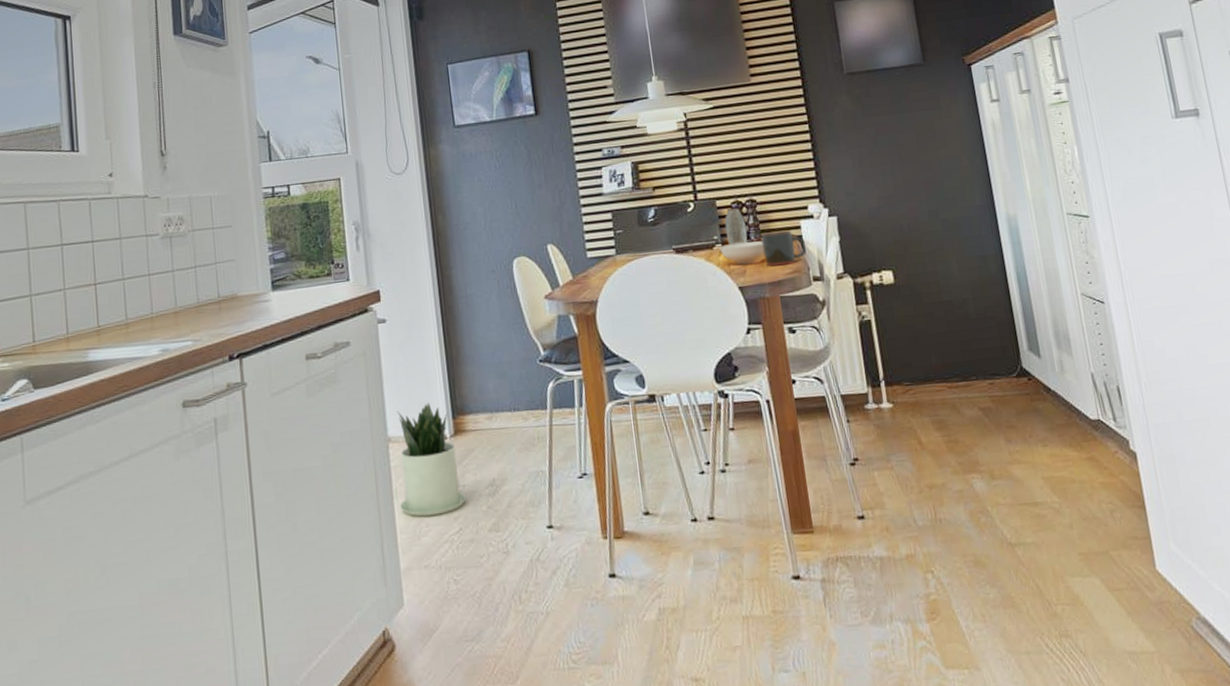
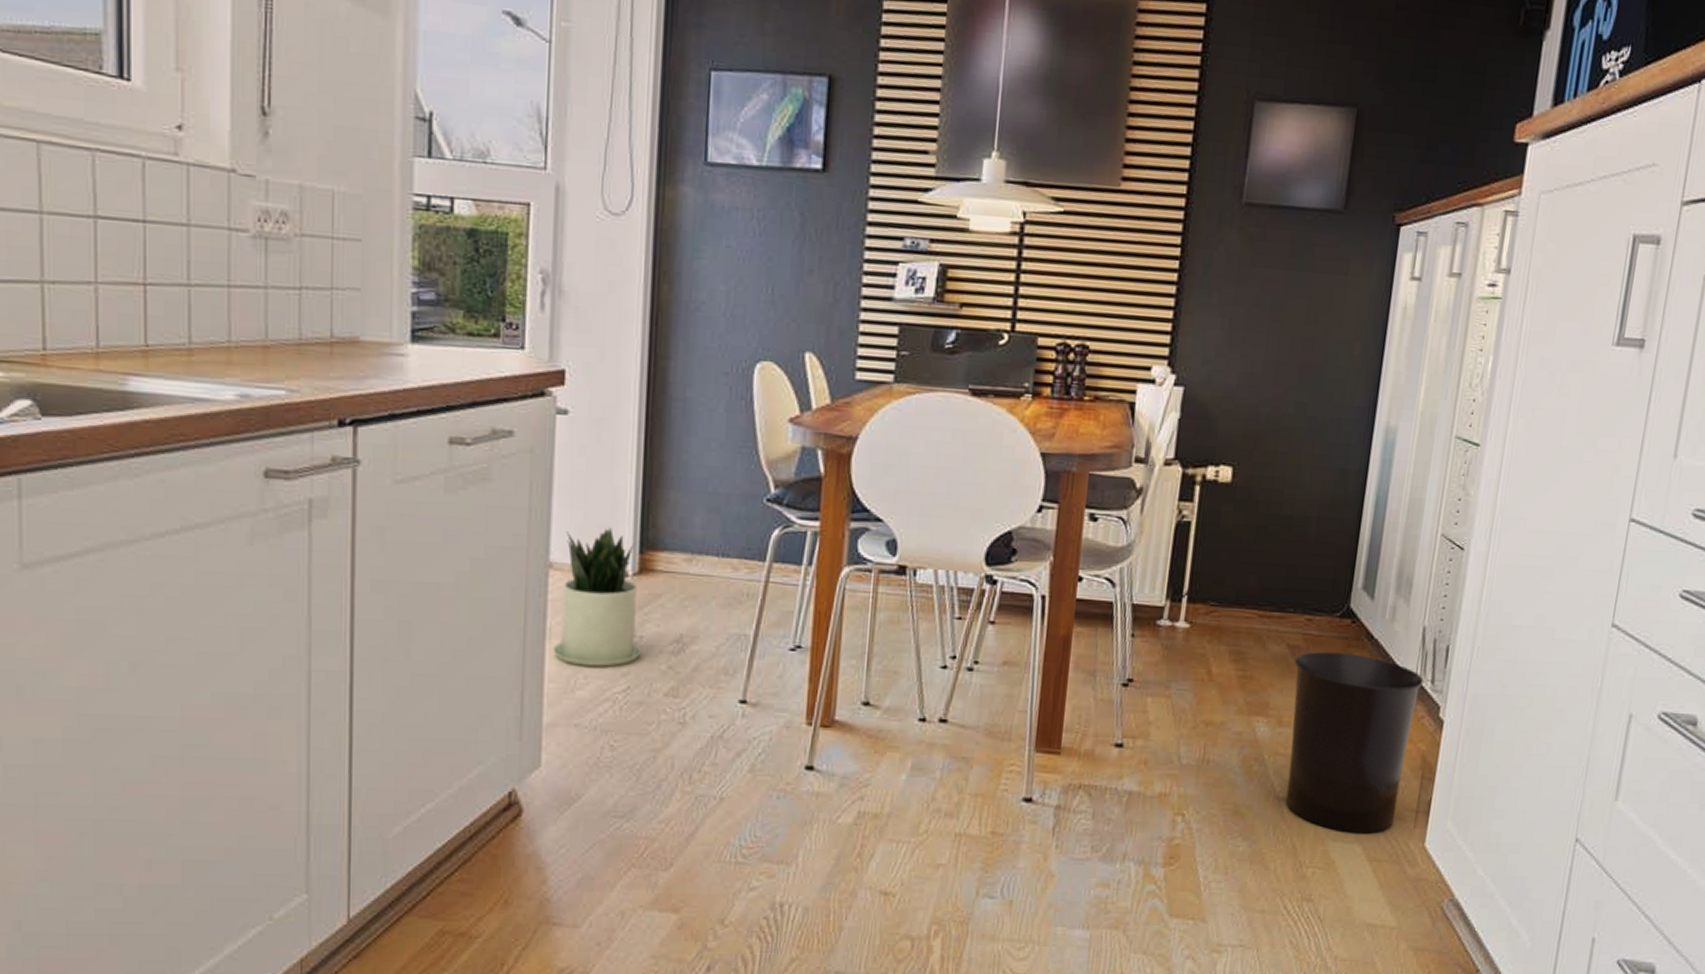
bowl: present [719,241,766,265] -> none [1028,396,1085,427]
vase: present [724,207,748,246] -> none [1040,350,1069,399]
mug: present [761,230,806,266] -> none [1081,391,1137,437]
waste bin: none [989,406,1121,567] -> present [1285,652,1424,834]

